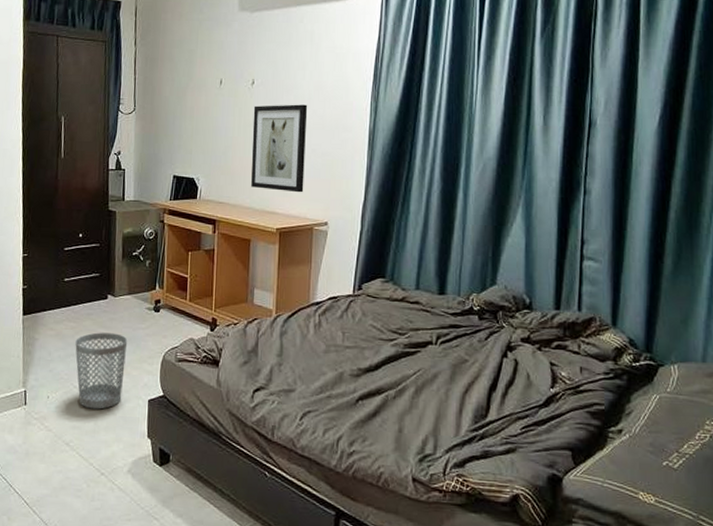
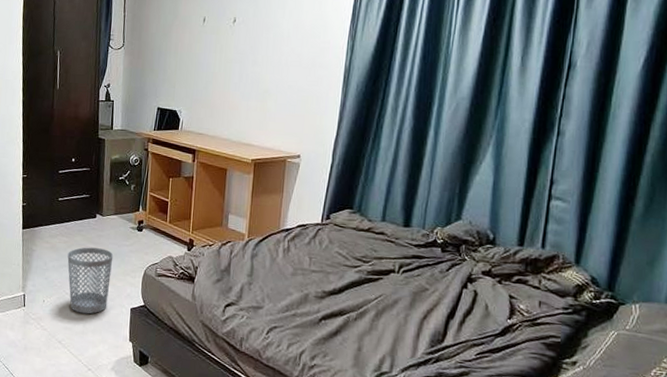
wall art: present [251,104,308,193] -> none [229,42,286,127]

